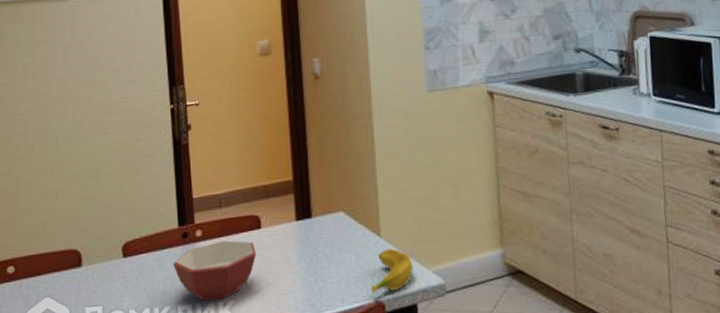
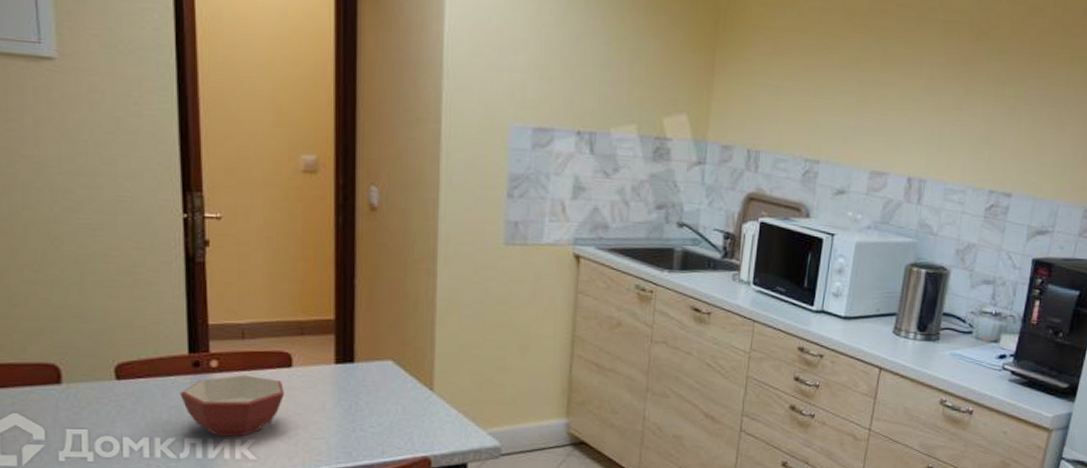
banana: present [370,248,413,294] -> none [416,405,467,449]

